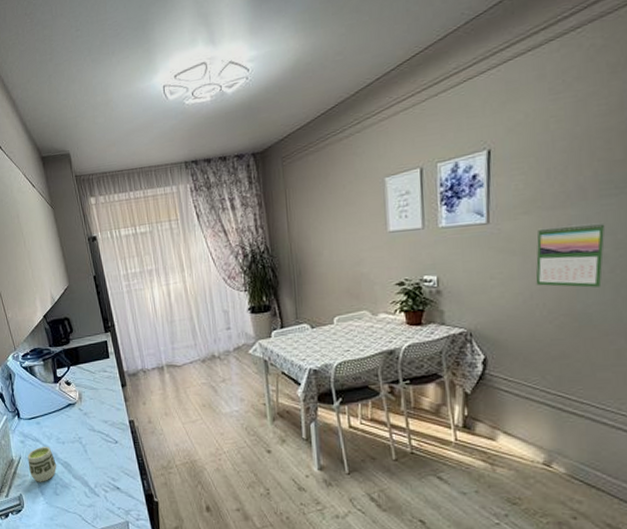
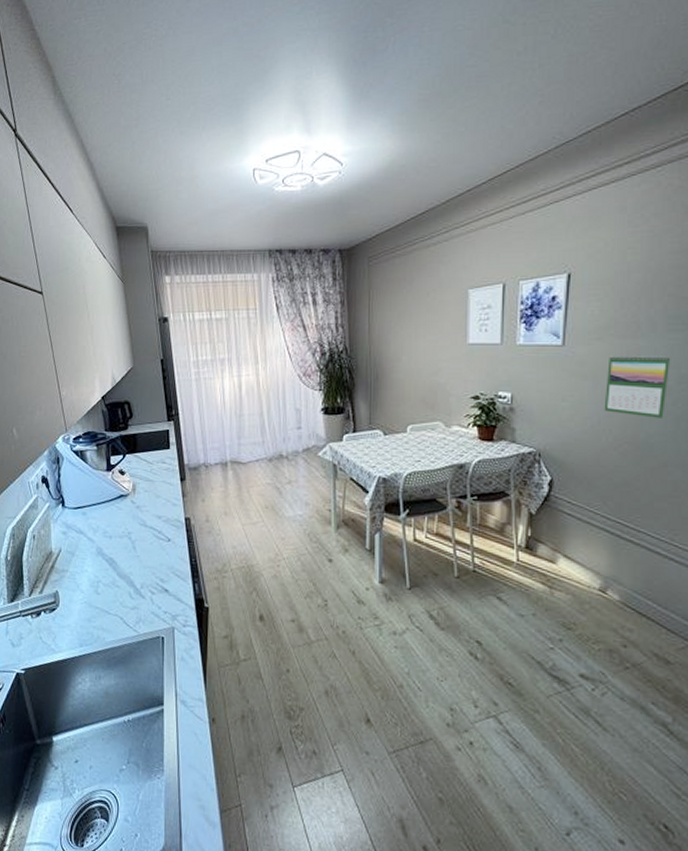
cup: present [27,446,57,482] -> none [68,539,101,579]

